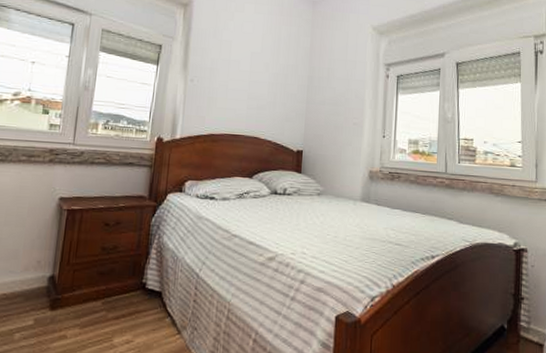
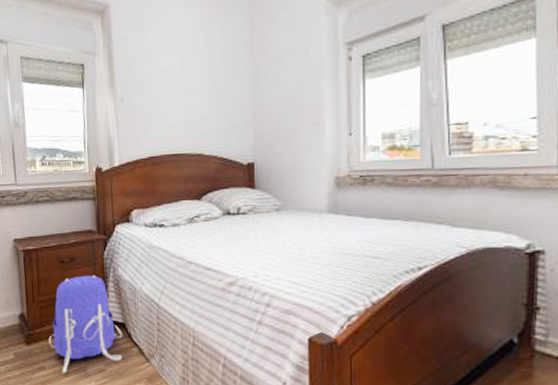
backpack: none [76,240,158,343] -> present [48,275,123,373]

